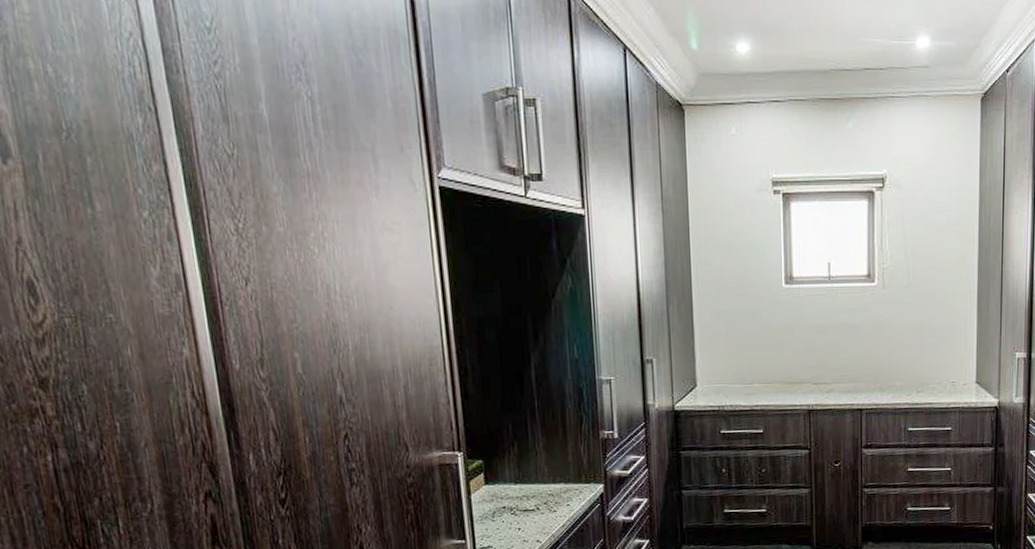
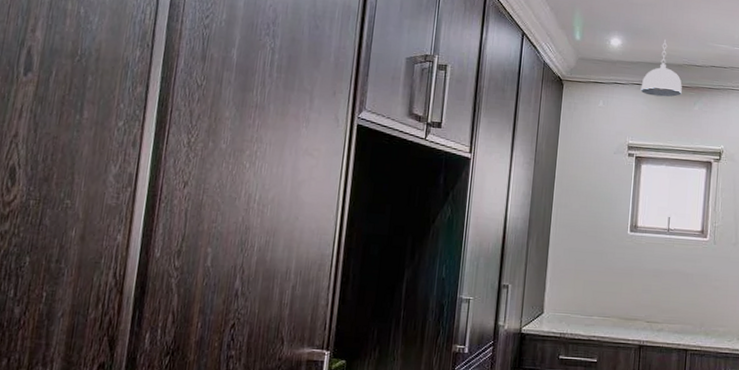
pendant light: none [780,39,831,115] -> present [640,40,682,98]

